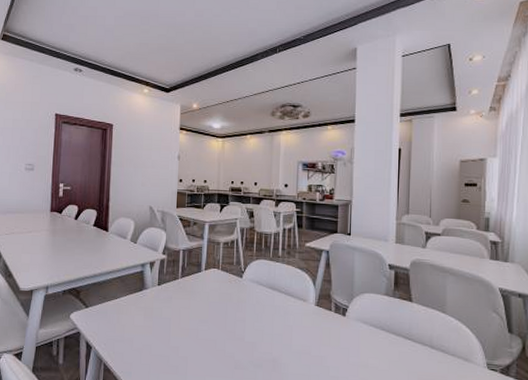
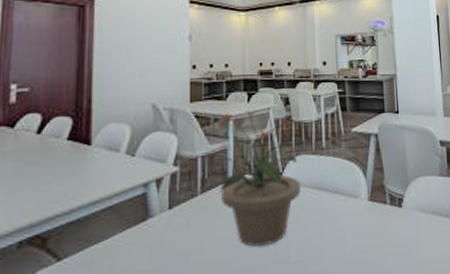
potted plant: none [191,218,258,325] -> present [213,110,300,247]

